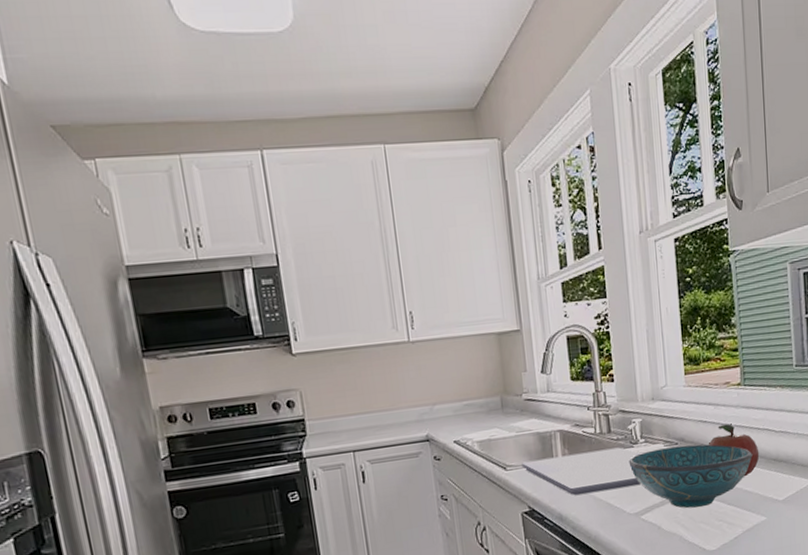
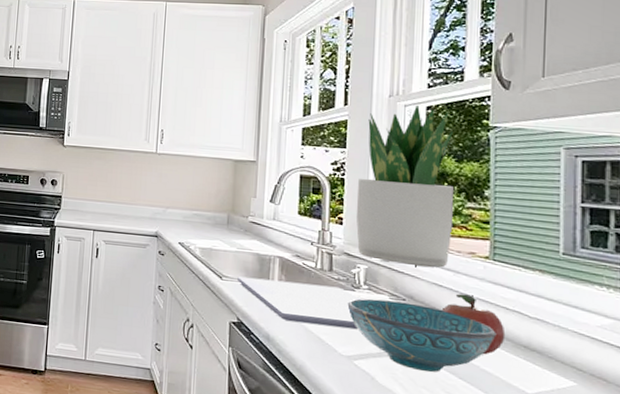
planter: none [621,238,709,411] -> present [356,105,453,268]

